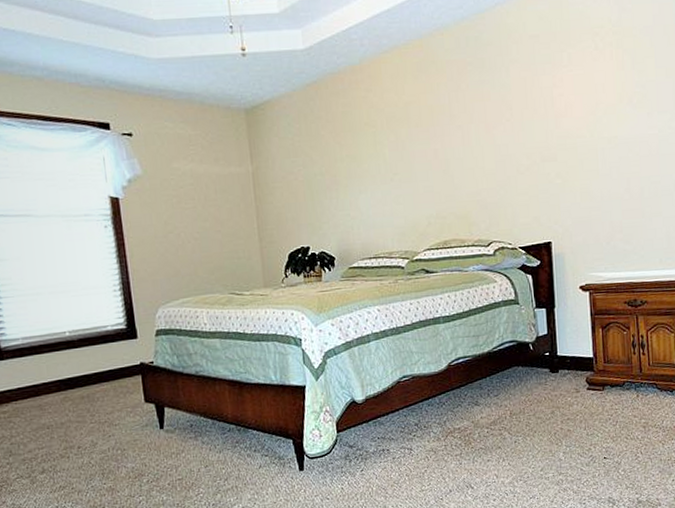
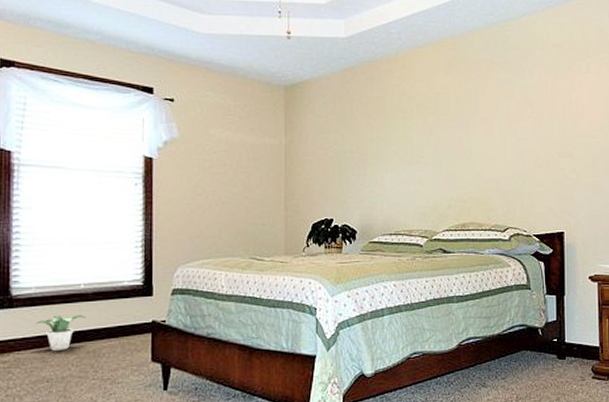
potted plant: none [28,361,75,398] -> present [36,314,86,351]

